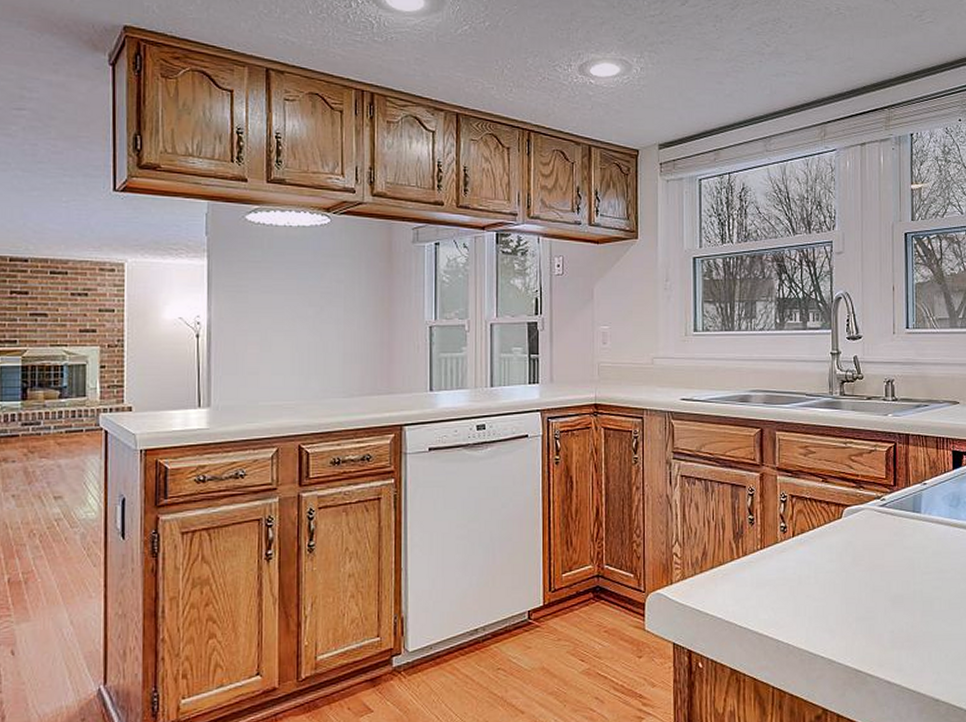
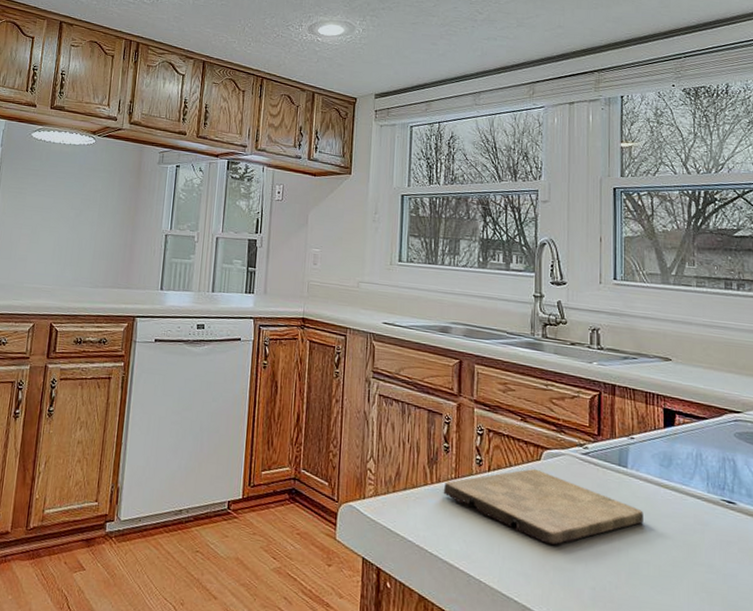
cutting board: none [750,527,935,598] -> present [443,468,644,546]

